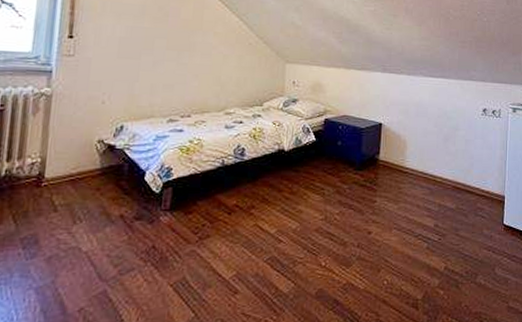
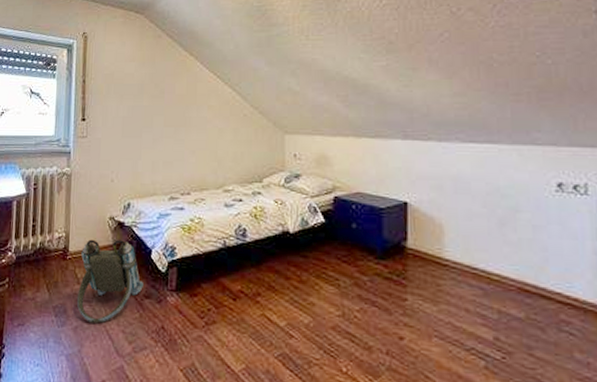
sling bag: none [52,163,134,251] -> present [76,239,143,324]

